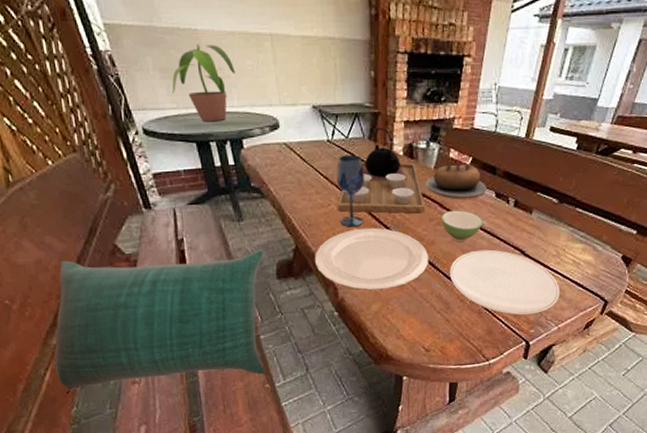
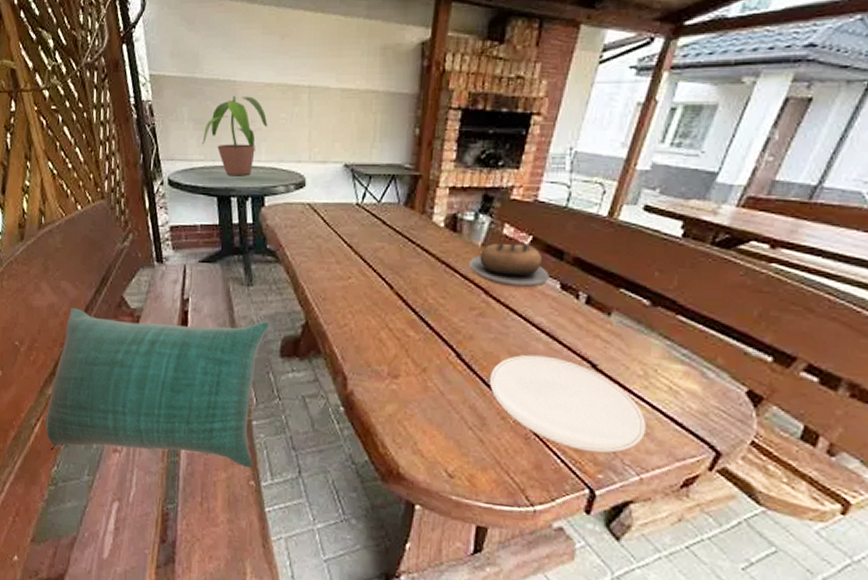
plate: present [314,227,429,291] -> none [324,309,465,389]
wineglass: present [336,155,365,227] -> none [360,222,395,307]
tea set: present [338,128,425,214] -> none [359,194,465,299]
bowl: present [440,210,483,242] -> none [484,300,540,342]

